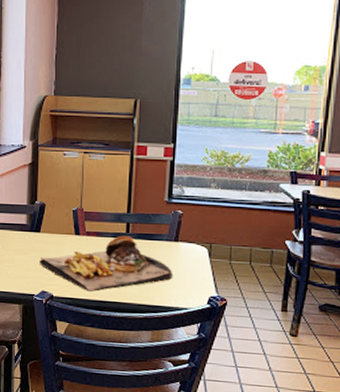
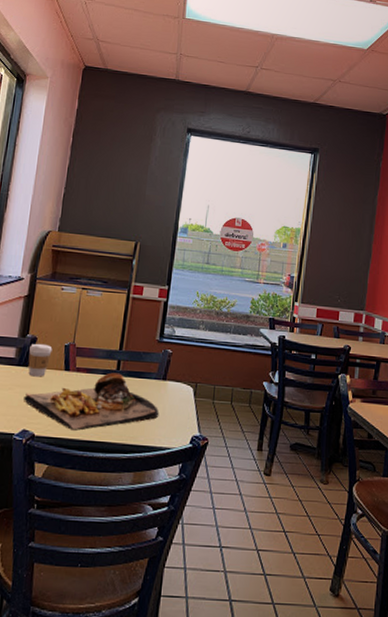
coffee cup: none [39,209,61,242] -> present [28,343,53,377]

